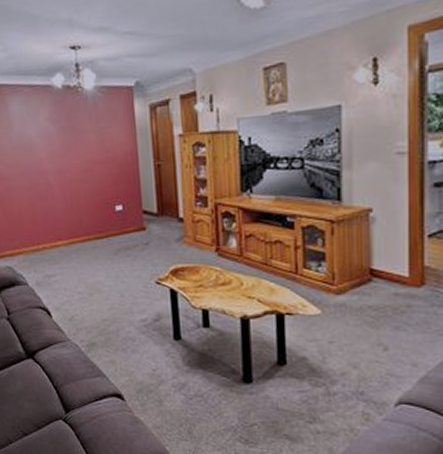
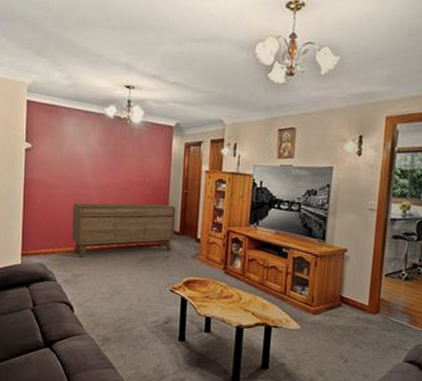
sideboard: none [33,181,153,255] -> present [72,202,176,258]

